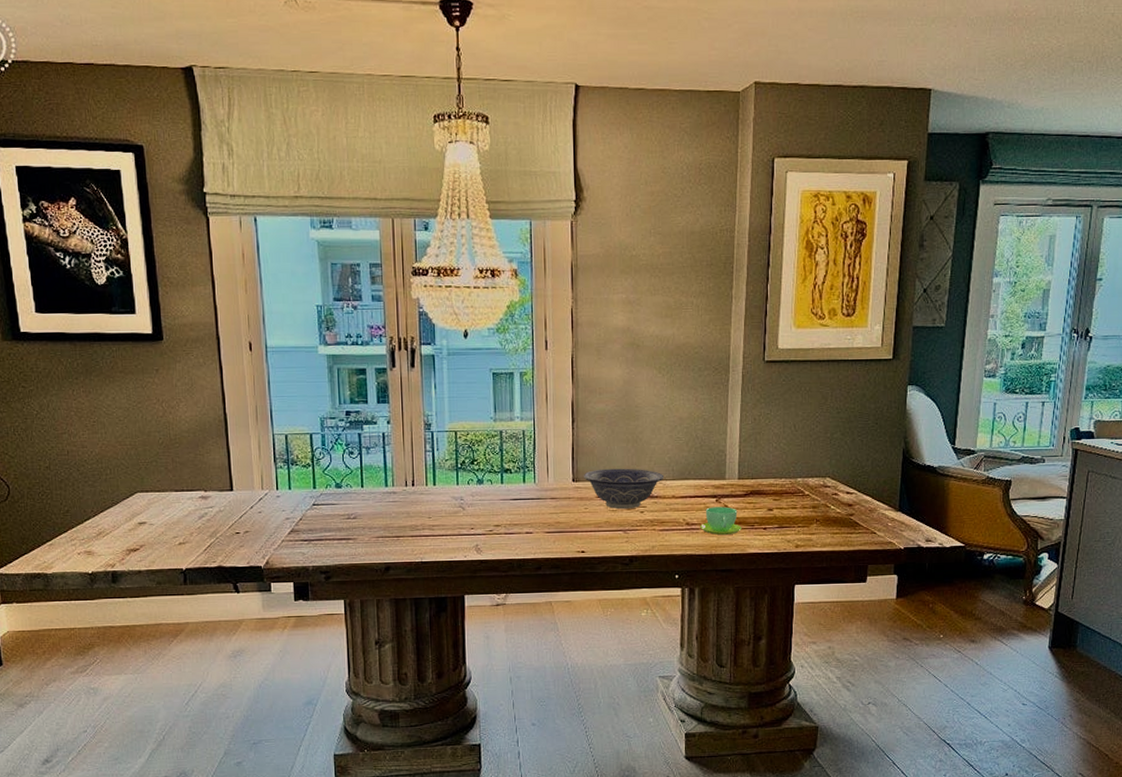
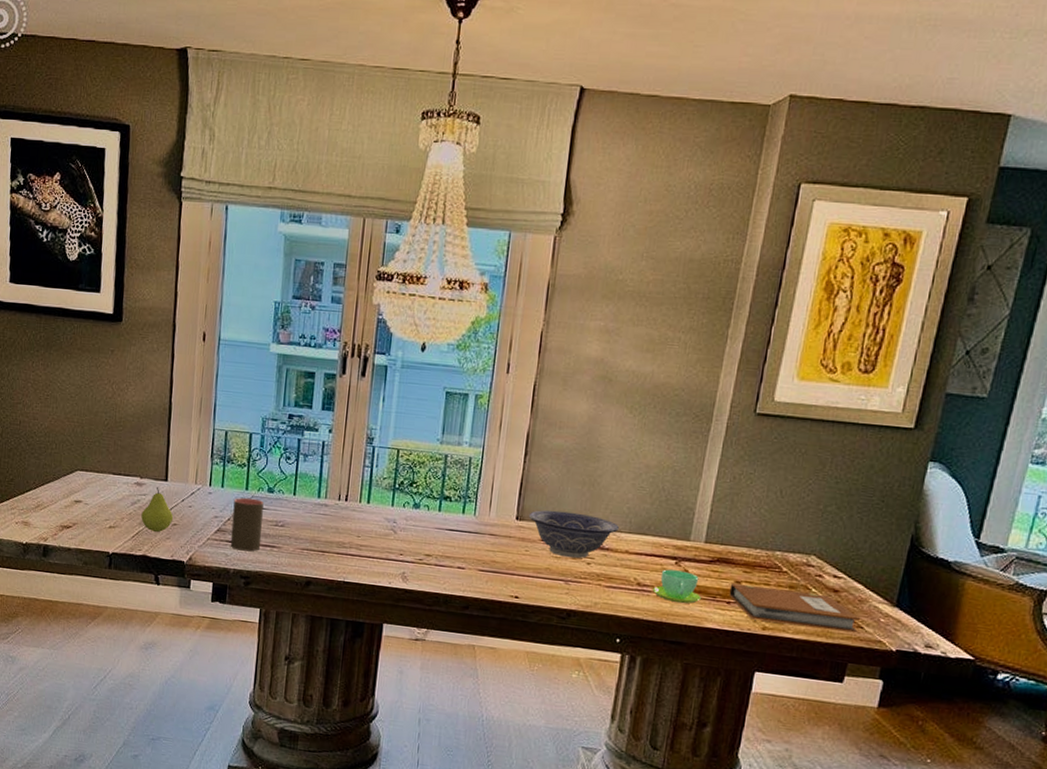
fruit: none [211,498,245,543] -> present [141,487,174,533]
cup: none [303,496,336,547] -> present [230,497,264,551]
notebook: none [764,509,873,540] -> present [729,584,861,633]

